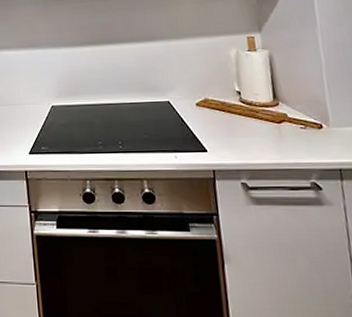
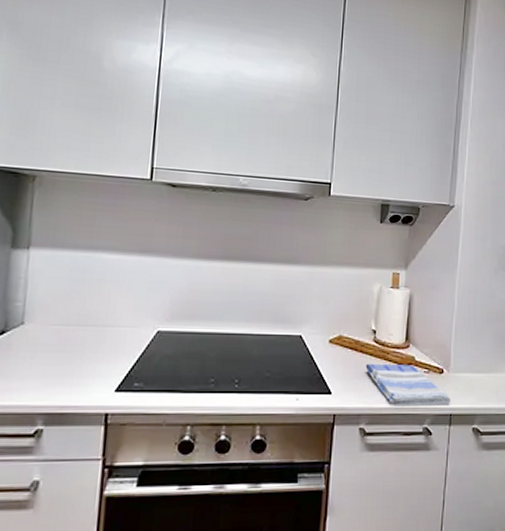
dish towel: none [236,122,337,162] -> present [365,363,450,406]

